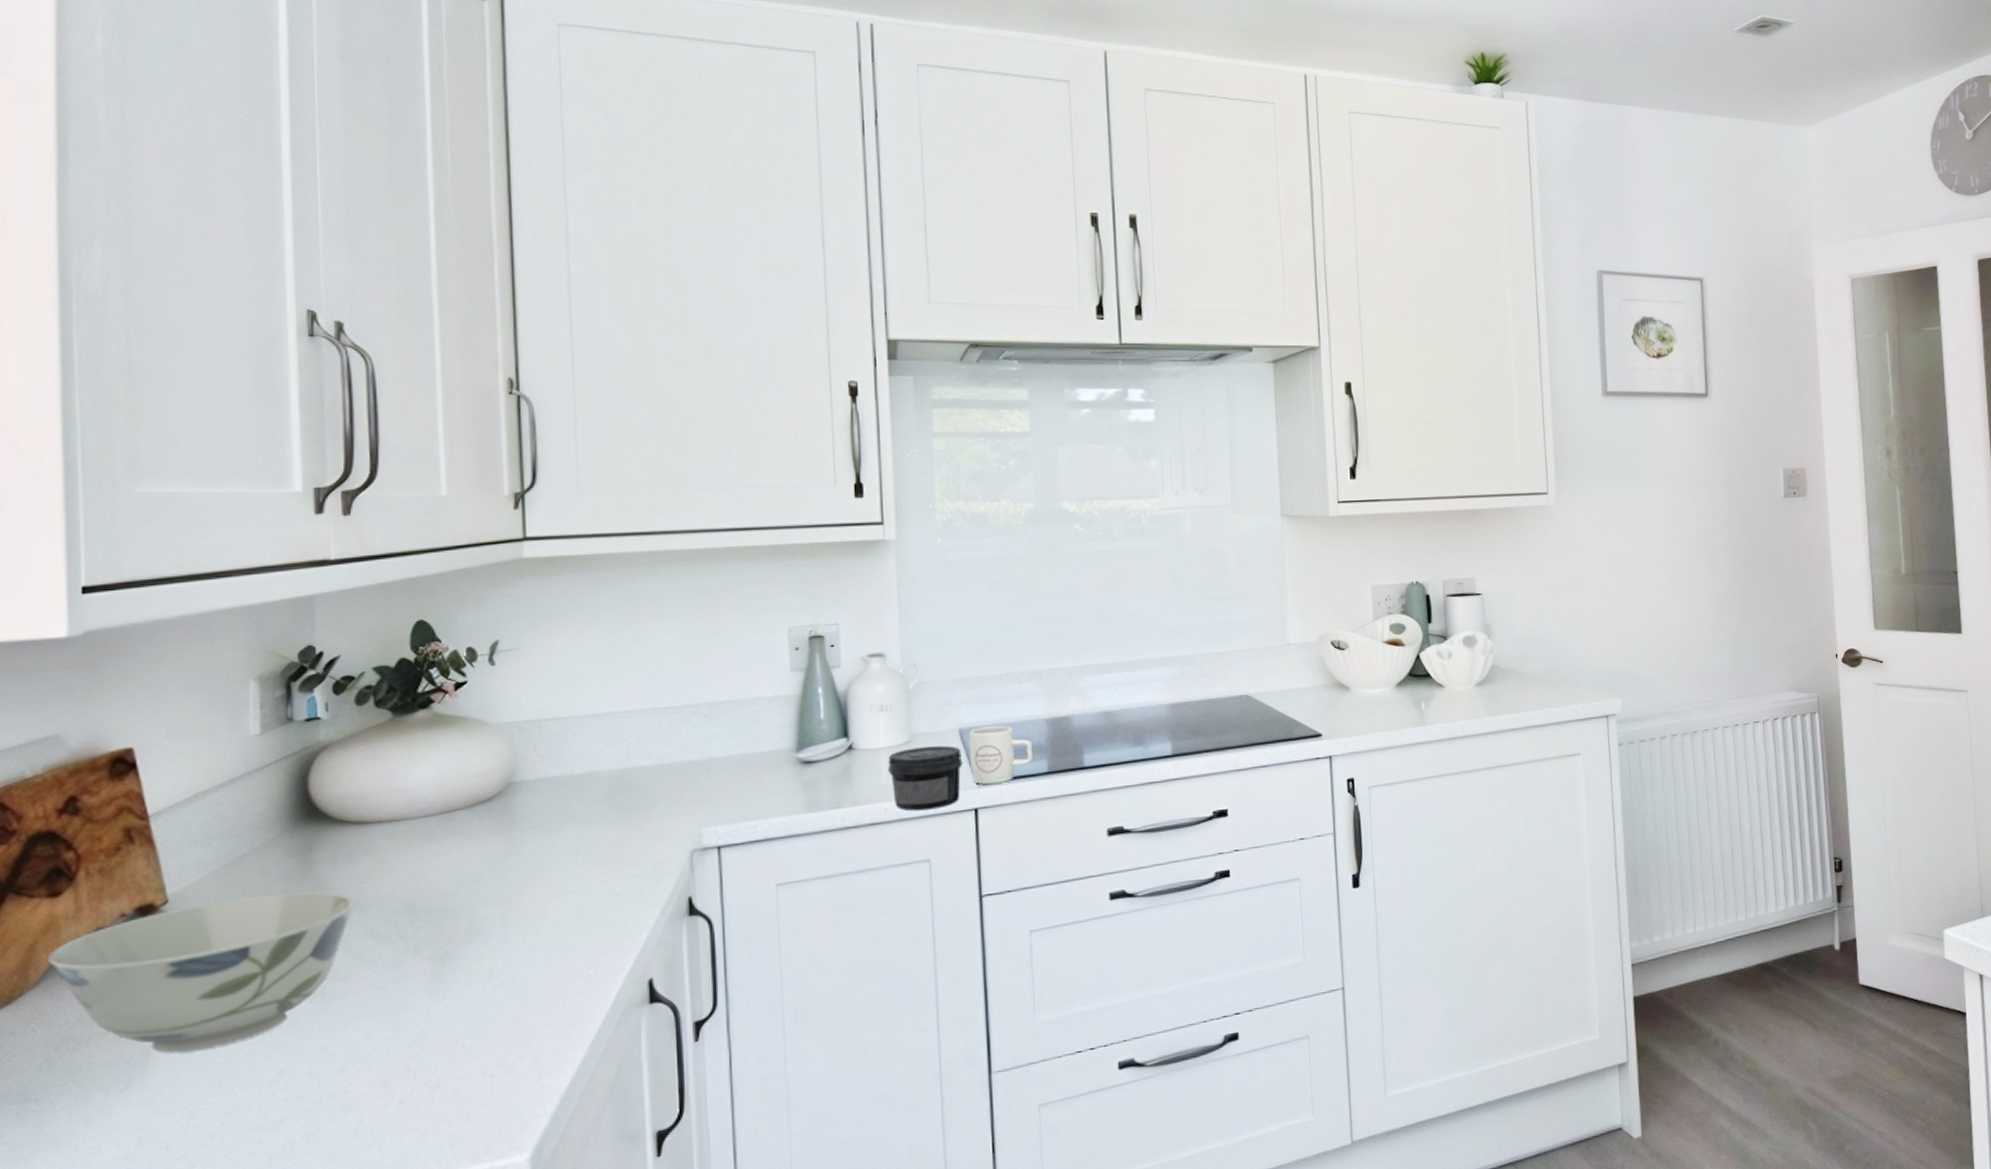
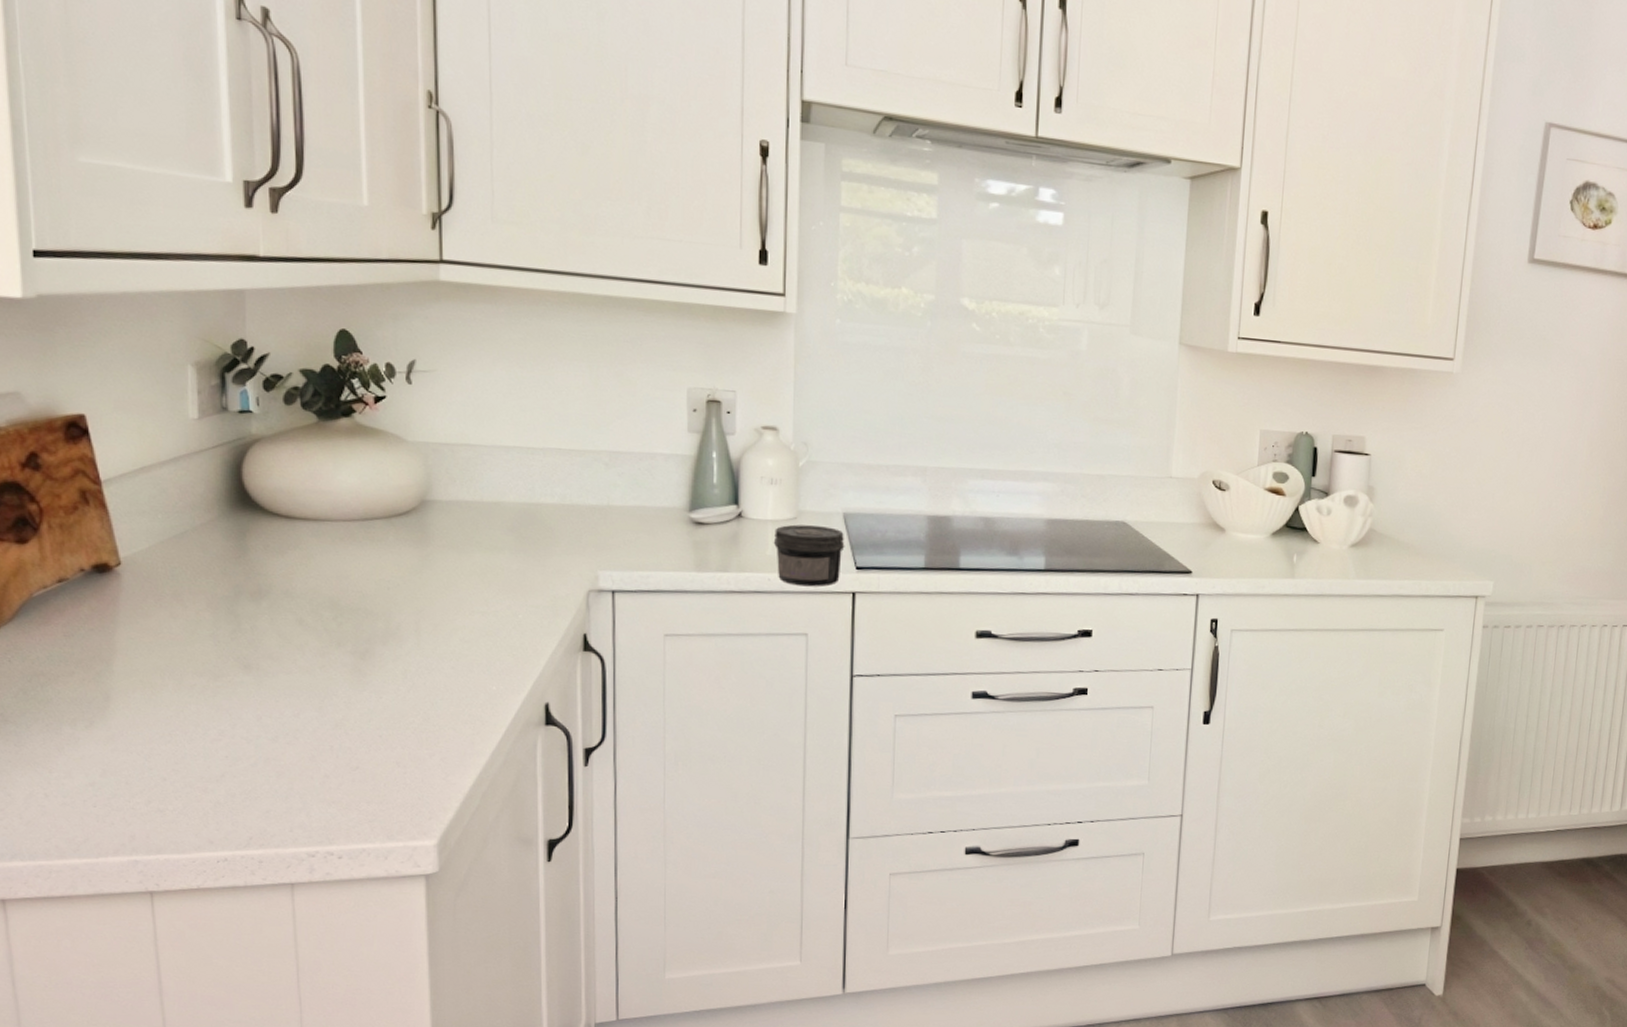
bowl: present [48,891,355,1053] -> none [19,570,285,702]
mug: present [968,725,1034,785] -> none [851,514,913,572]

